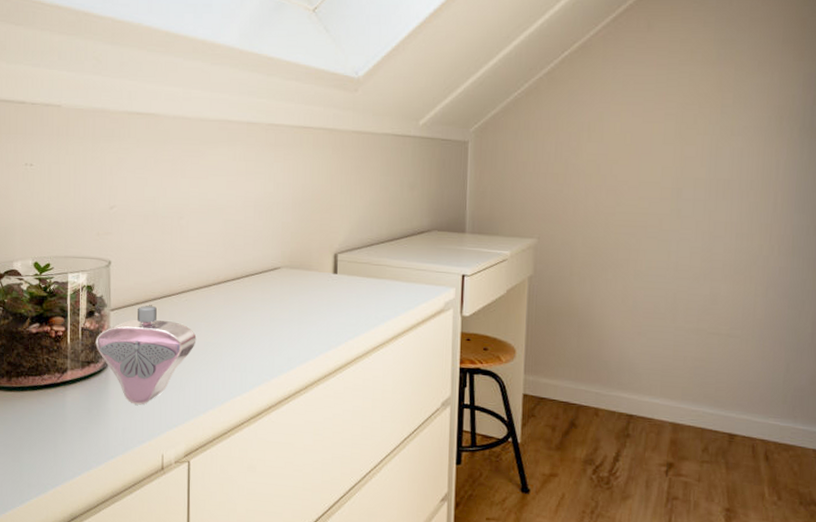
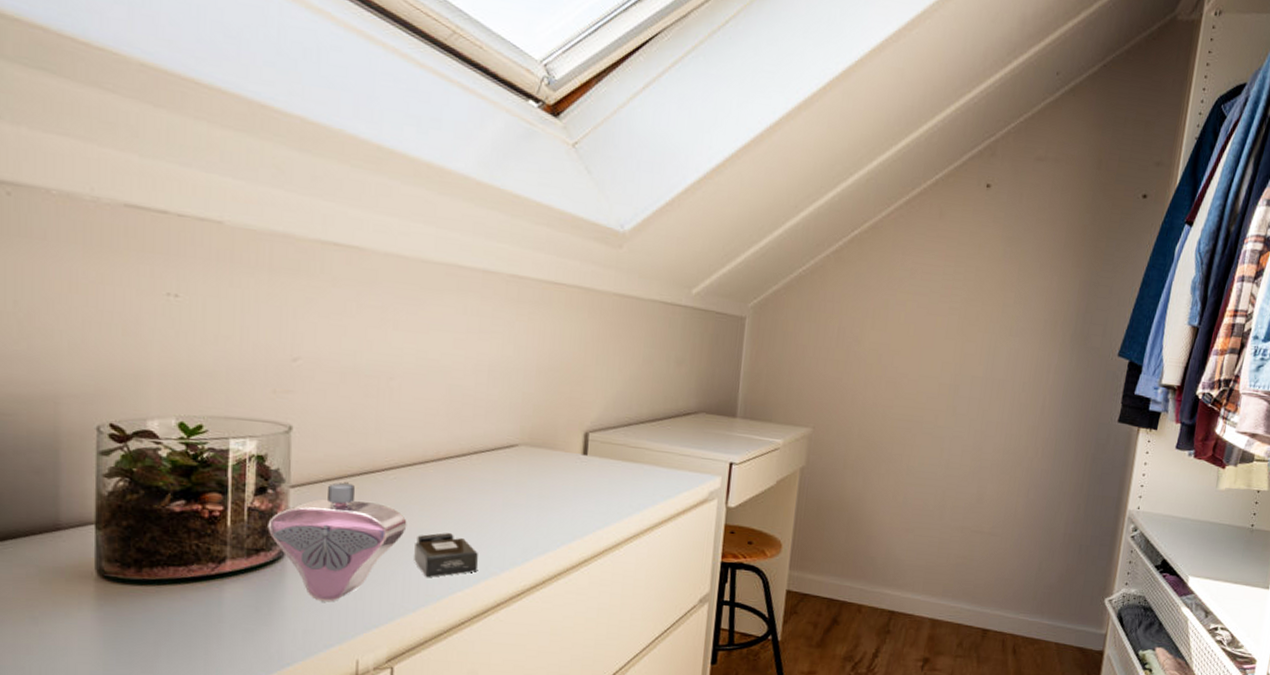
perfume bottle: none [203,345,252,384] -> present [414,533,478,577]

